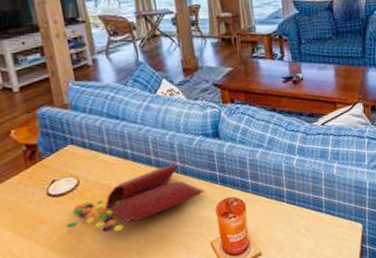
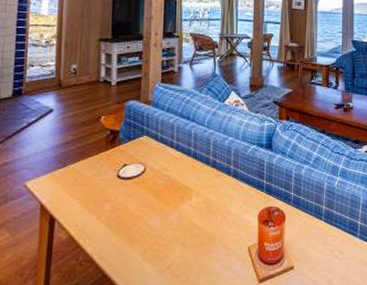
candy bag: present [65,164,204,232] -> none [126,167,251,220]

